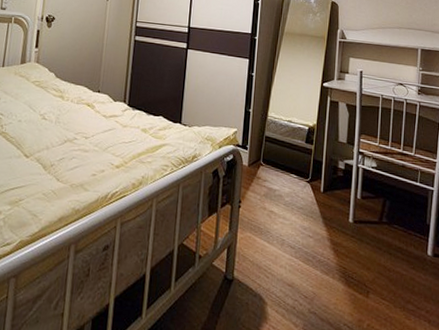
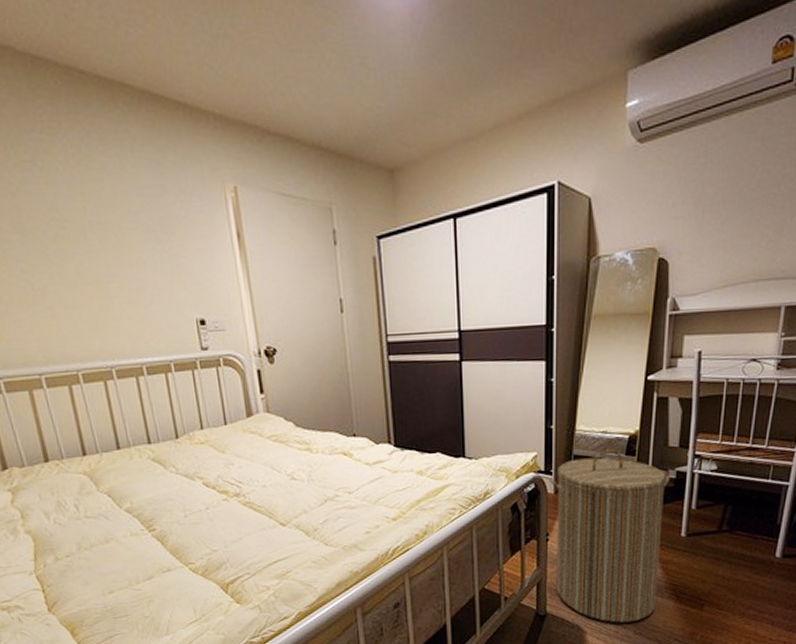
laundry hamper: none [243,135,340,300] -> present [549,449,670,623]

